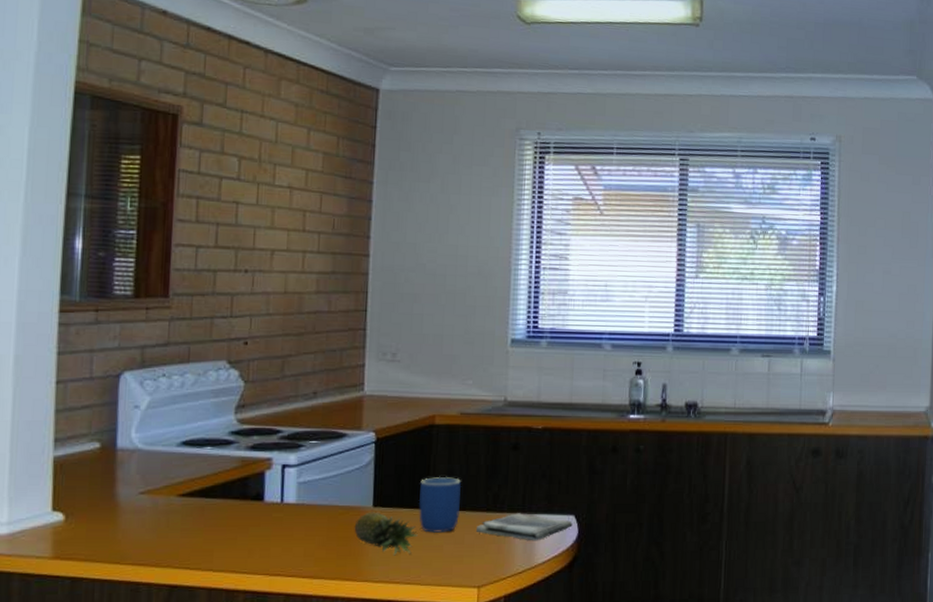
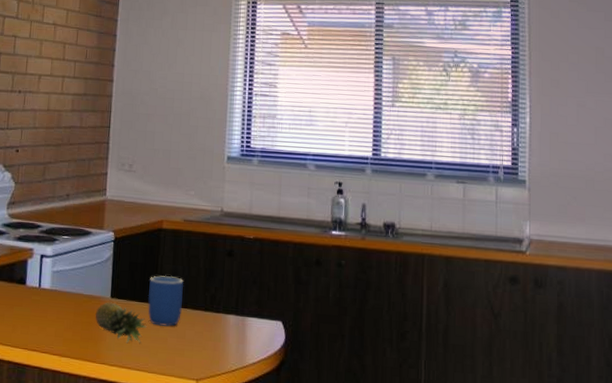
dish towel: present [475,513,573,541] -> none [195,315,280,343]

